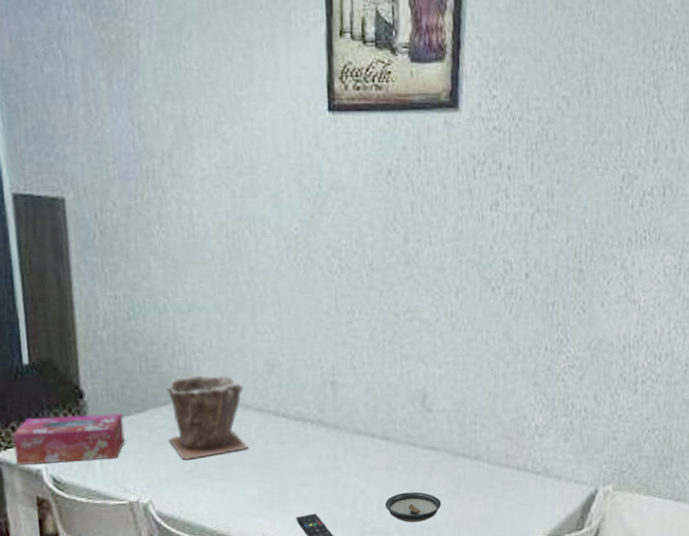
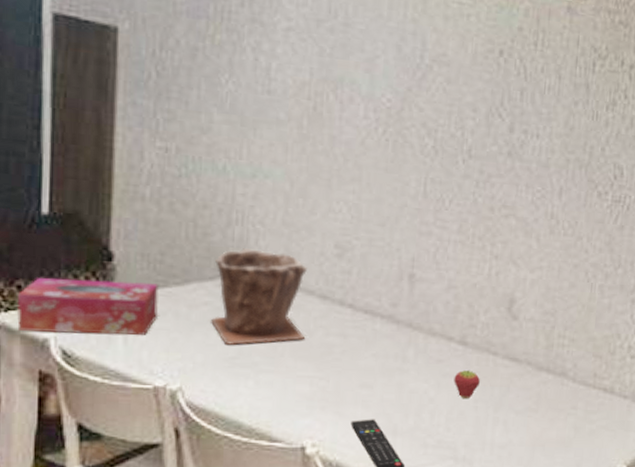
fruit: none [381,461,404,488] -> present [454,369,480,398]
saucer: present [384,492,442,522] -> none [454,405,518,439]

